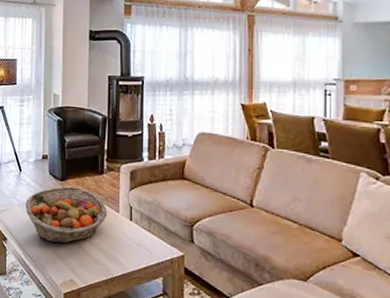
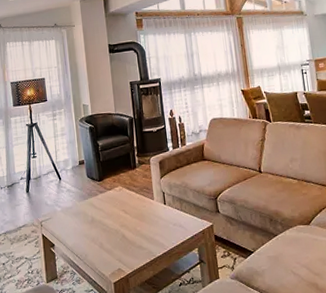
fruit basket: present [25,186,108,244] -> none [68,184,145,239]

